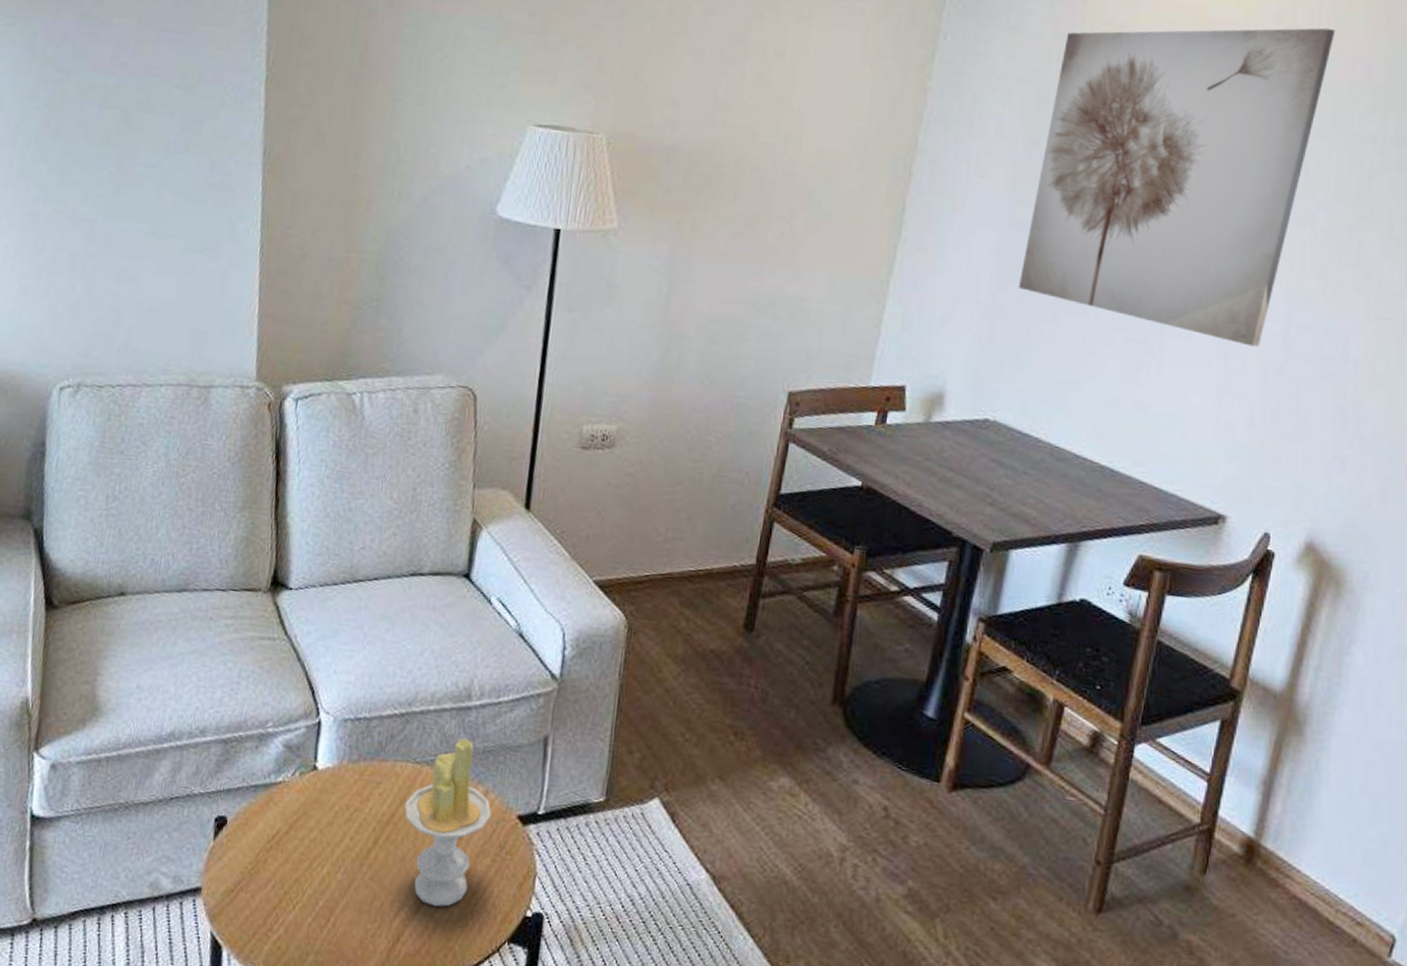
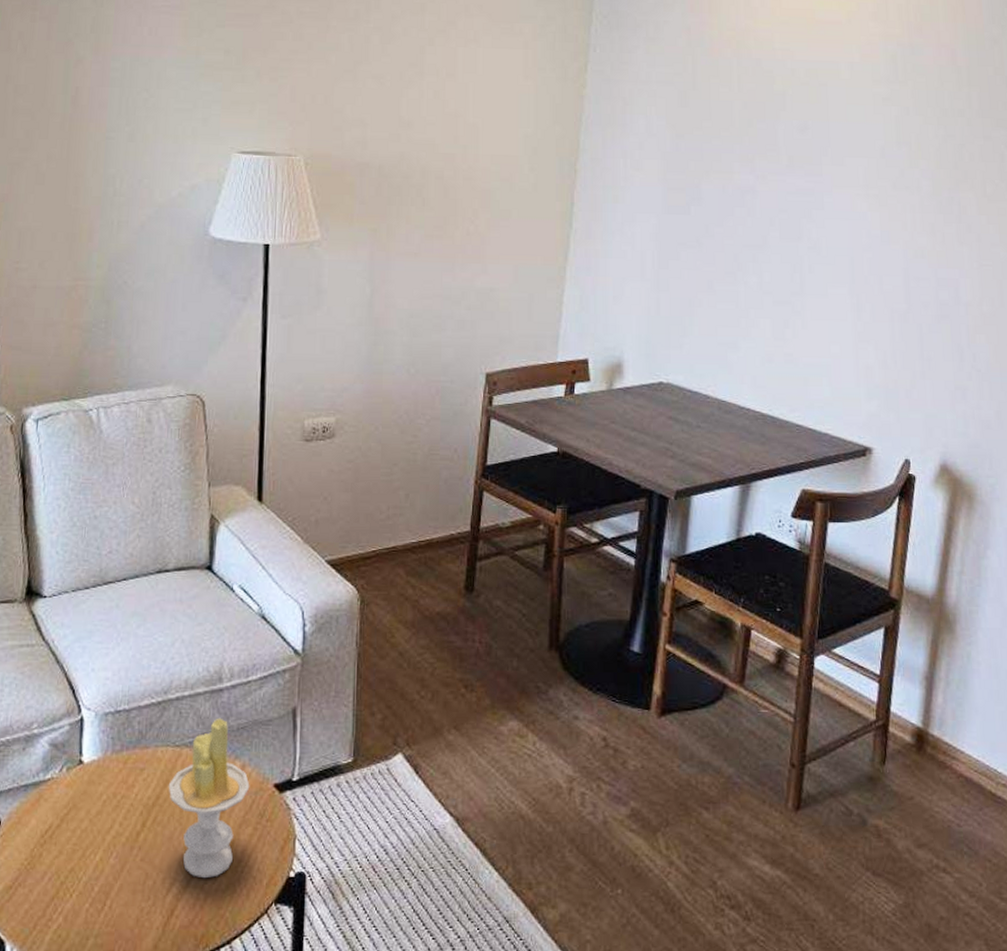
wall art: present [1018,28,1336,347] -> none [677,21,922,299]

